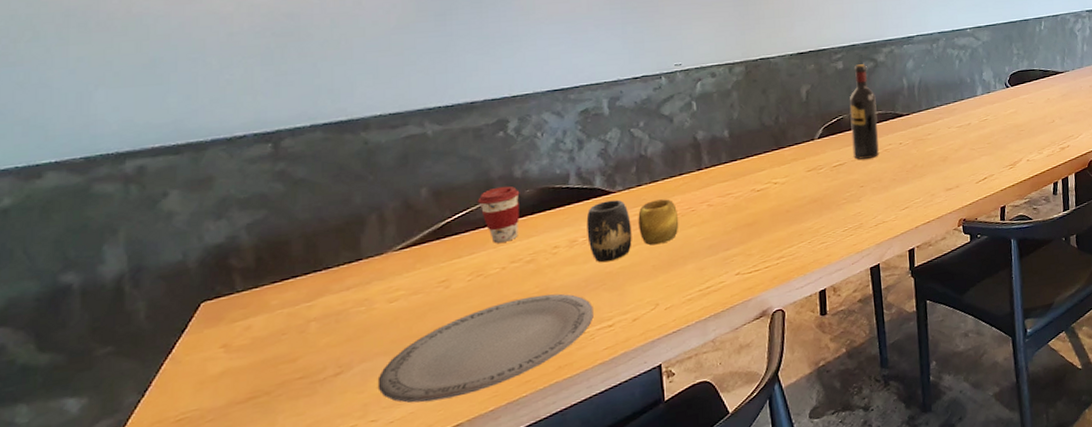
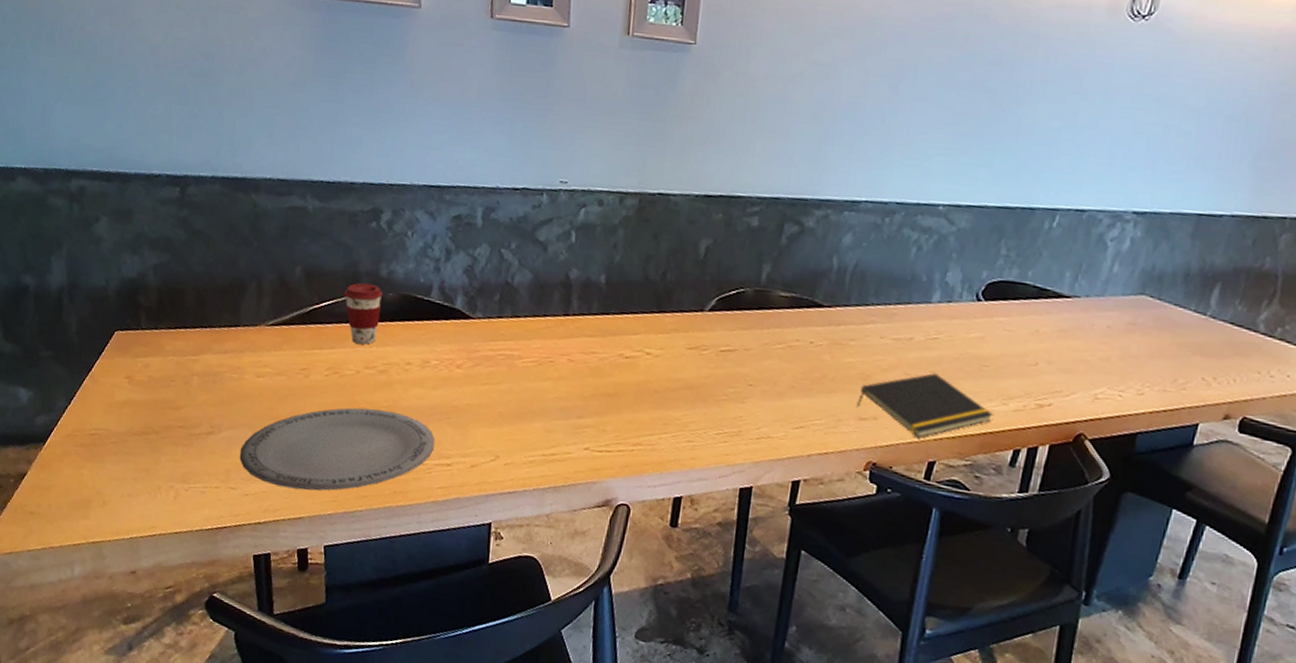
vase: present [586,199,679,263] -> none [440,325,535,396]
wine bottle: present [849,64,879,160] -> none [747,225,792,353]
notepad: none [943,144,1035,193] -> present [857,373,994,438]

